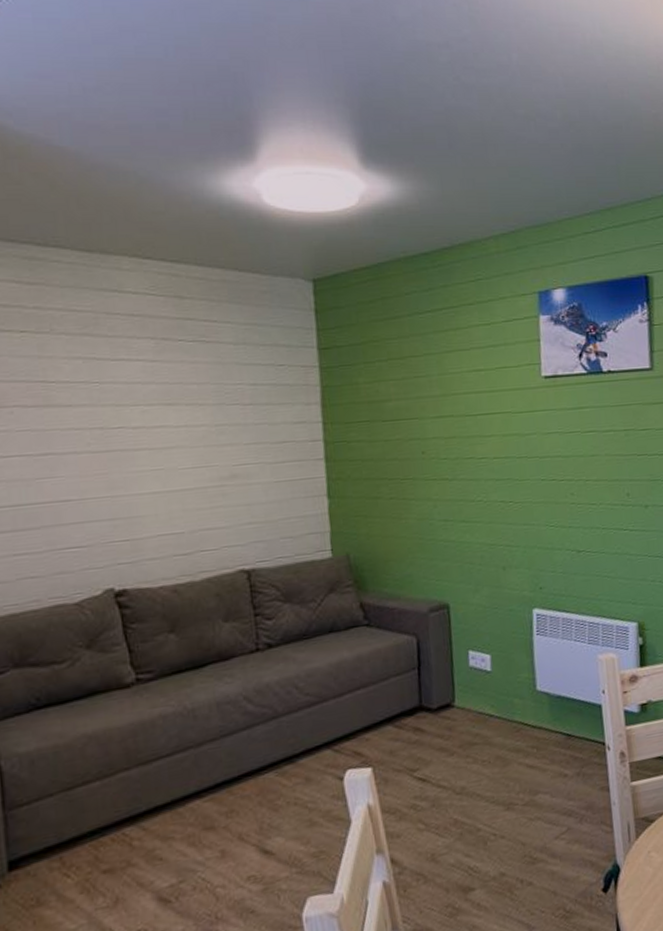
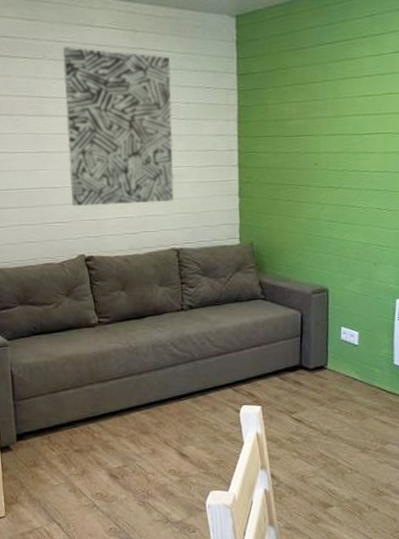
wall art: none [78,316,241,525] -> present [63,46,174,207]

